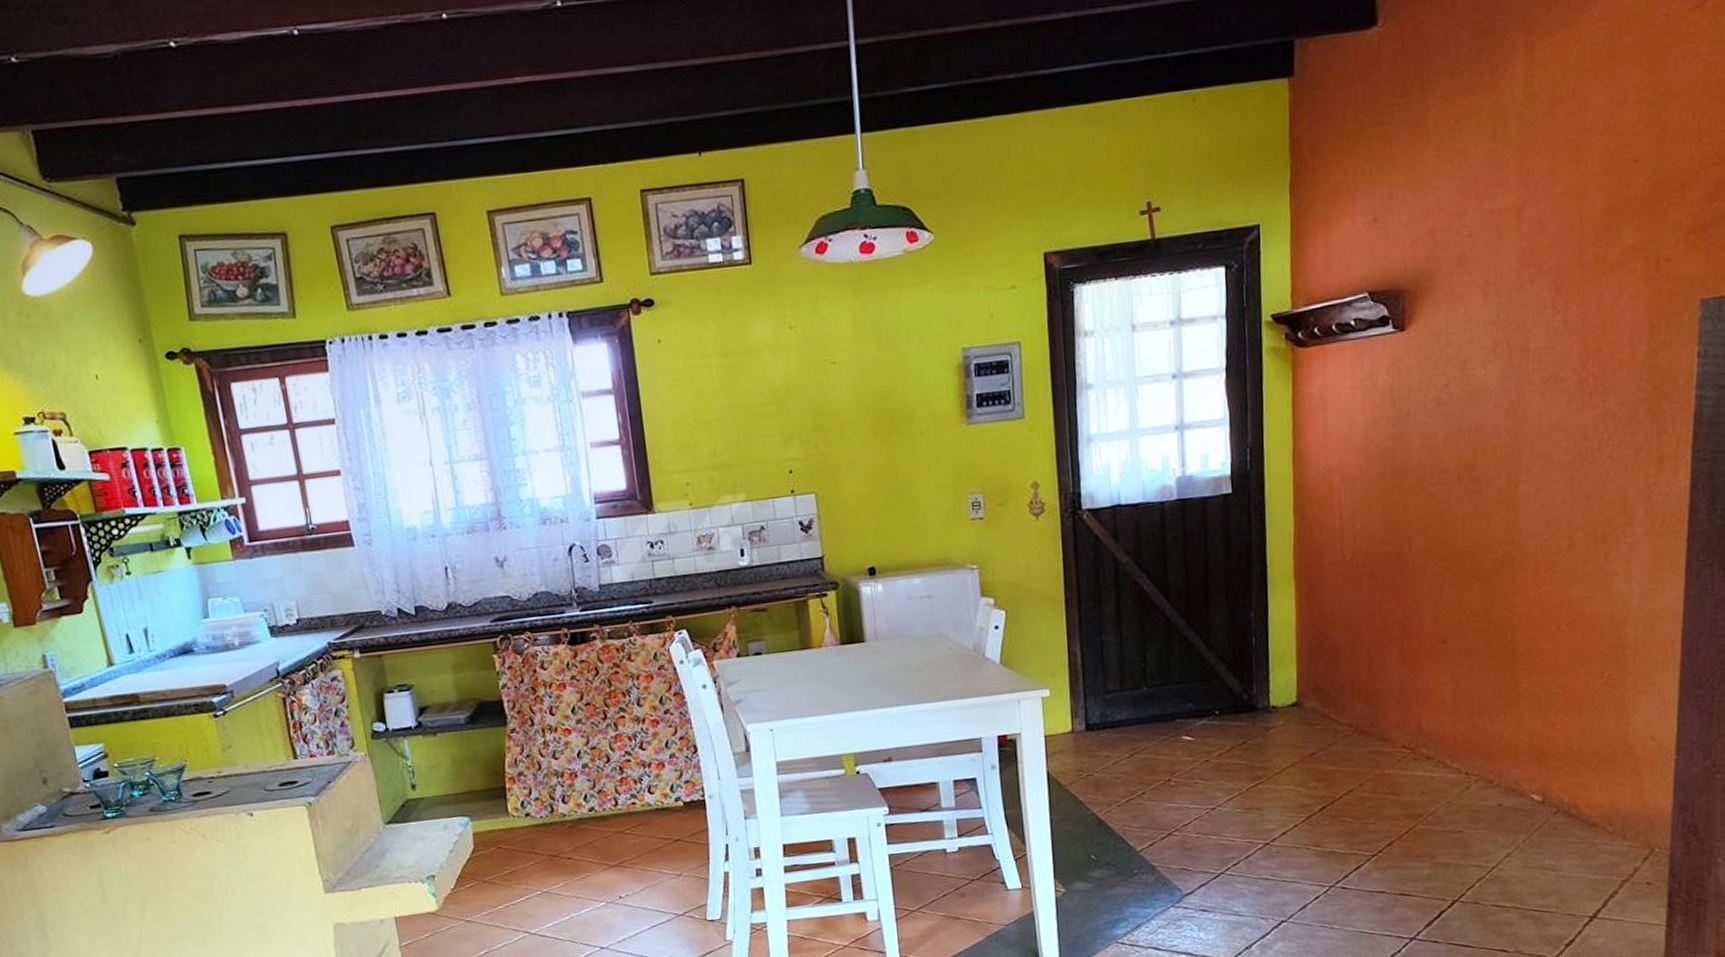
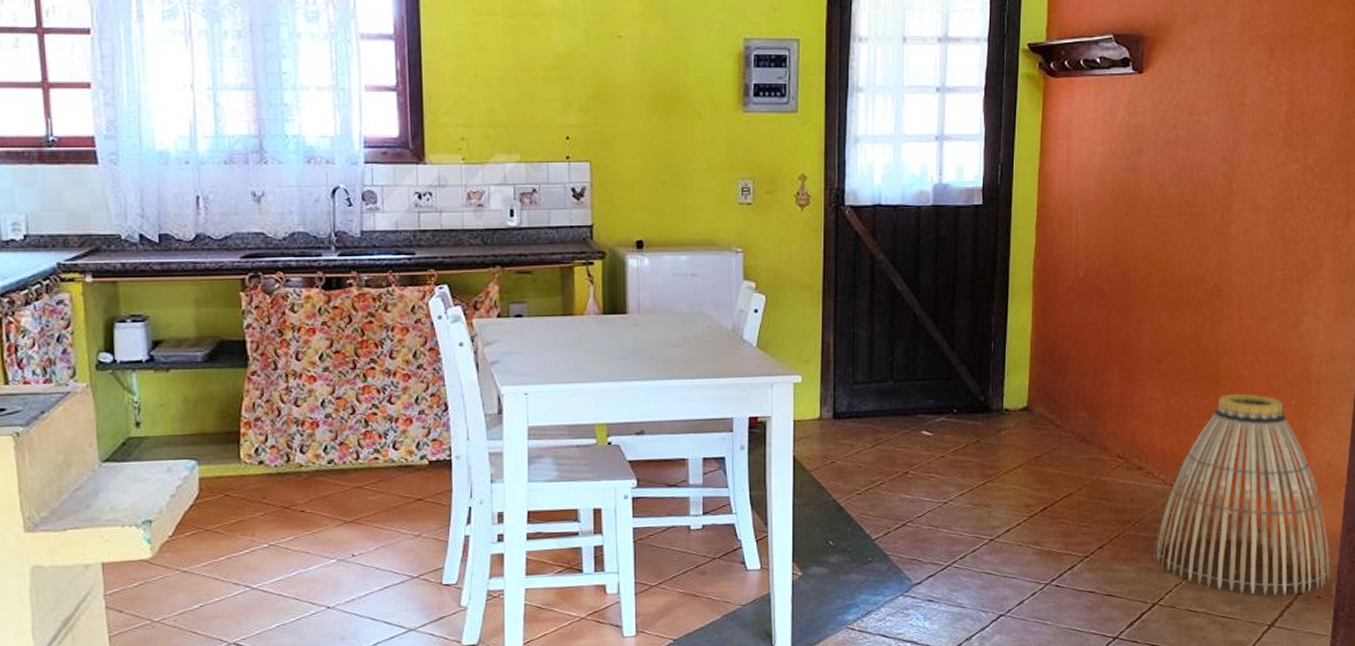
basket: none [1451,668,1661,885] -> present [1154,393,1330,595]

